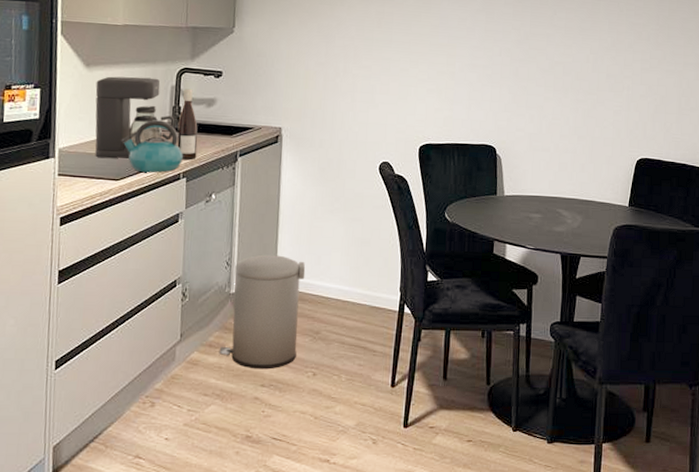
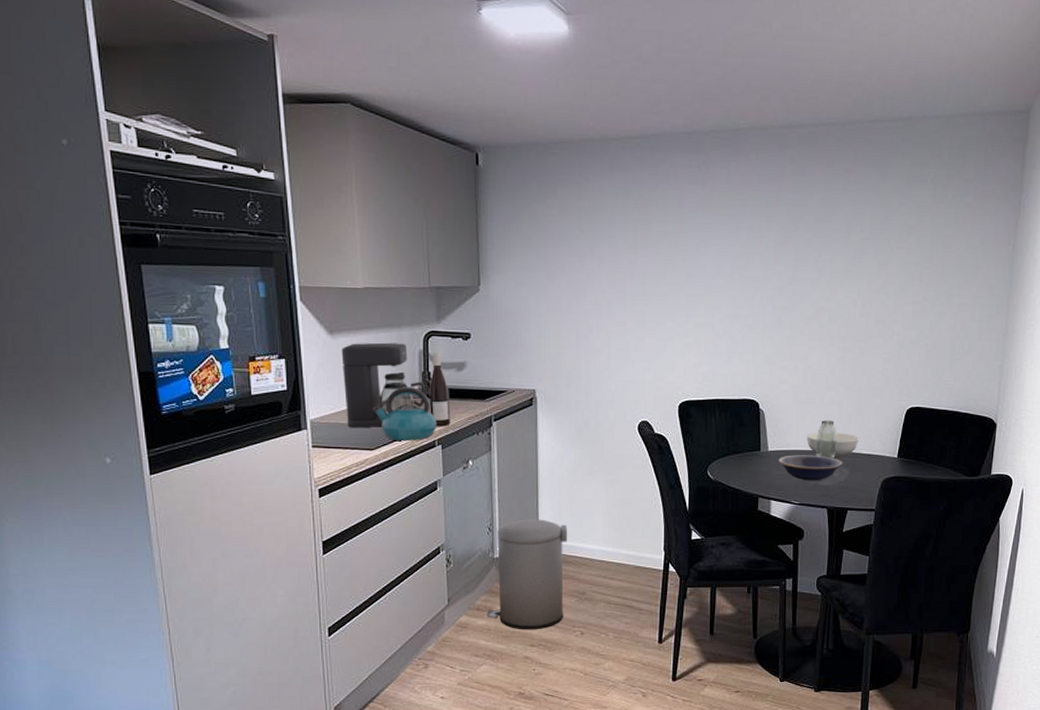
bowl: none [514,200,576,227] -> present [778,455,843,481]
bowl: none [541,179,592,206] -> present [806,432,859,459]
vase: none [550,168,571,205] -> present [816,420,837,459]

